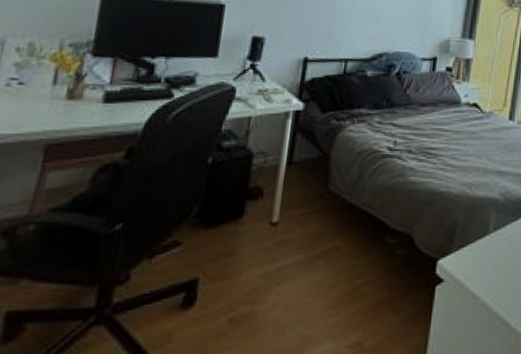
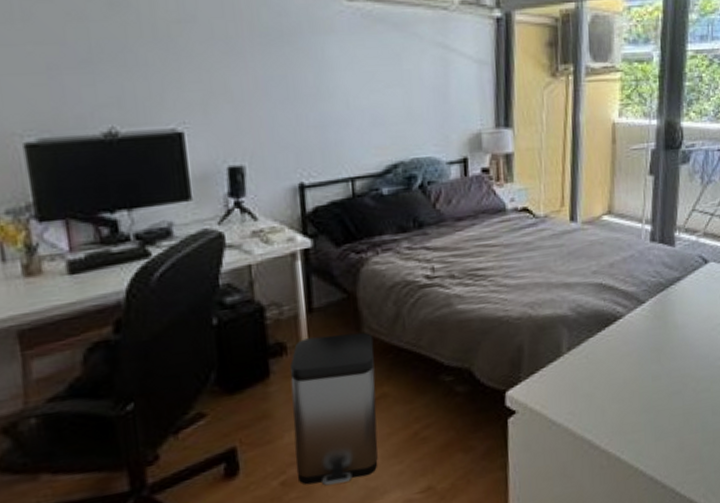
pedal bin: none [245,187,337,329] -> present [289,332,378,486]

